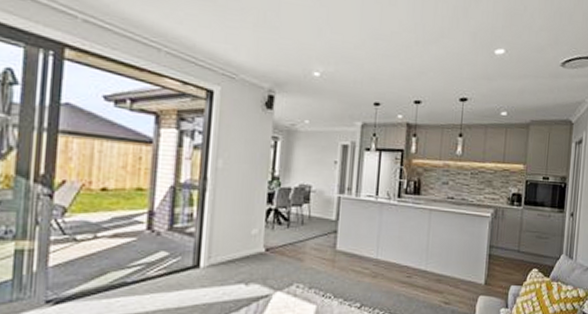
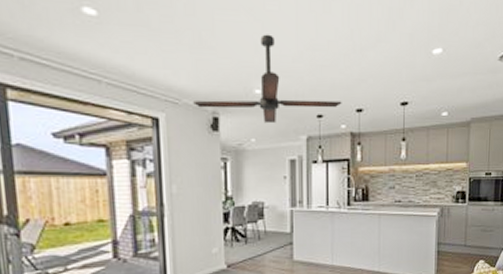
ceiling fan: none [250,19,401,107] -> present [193,34,342,124]

